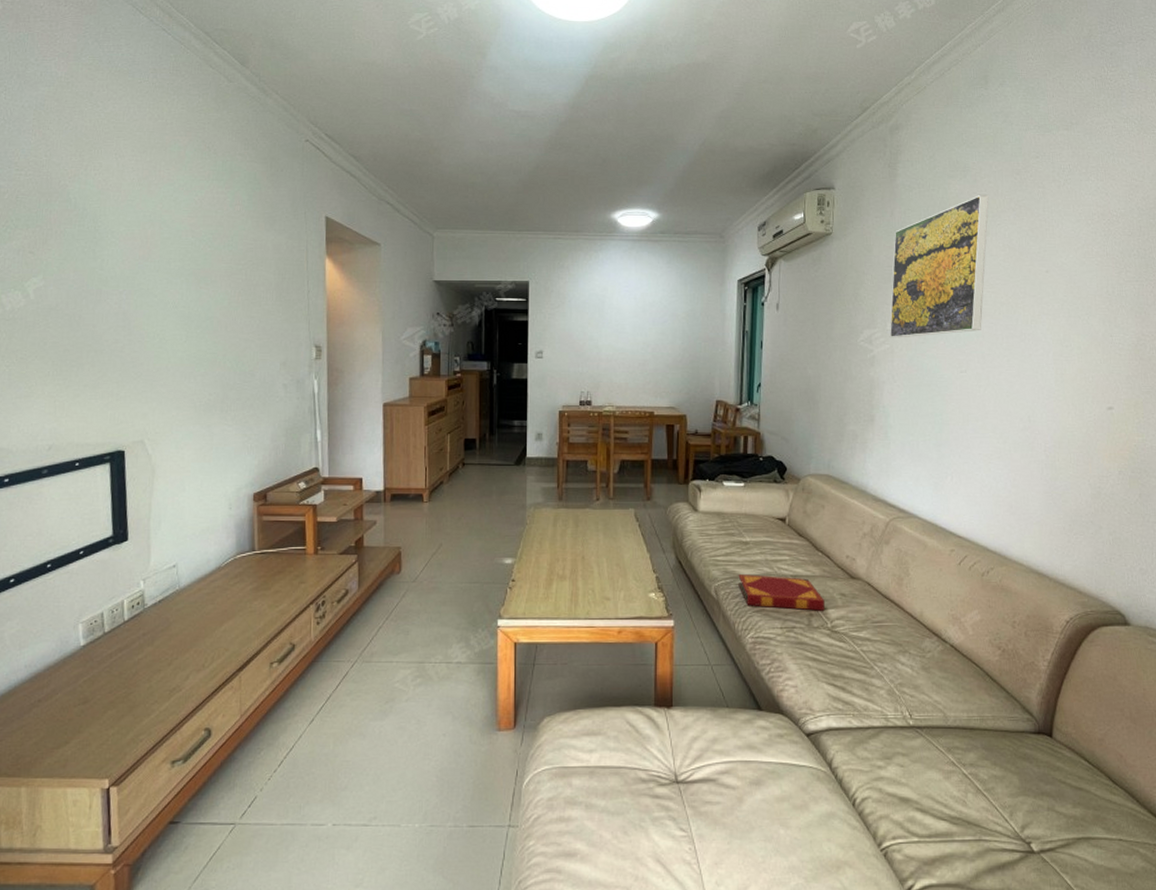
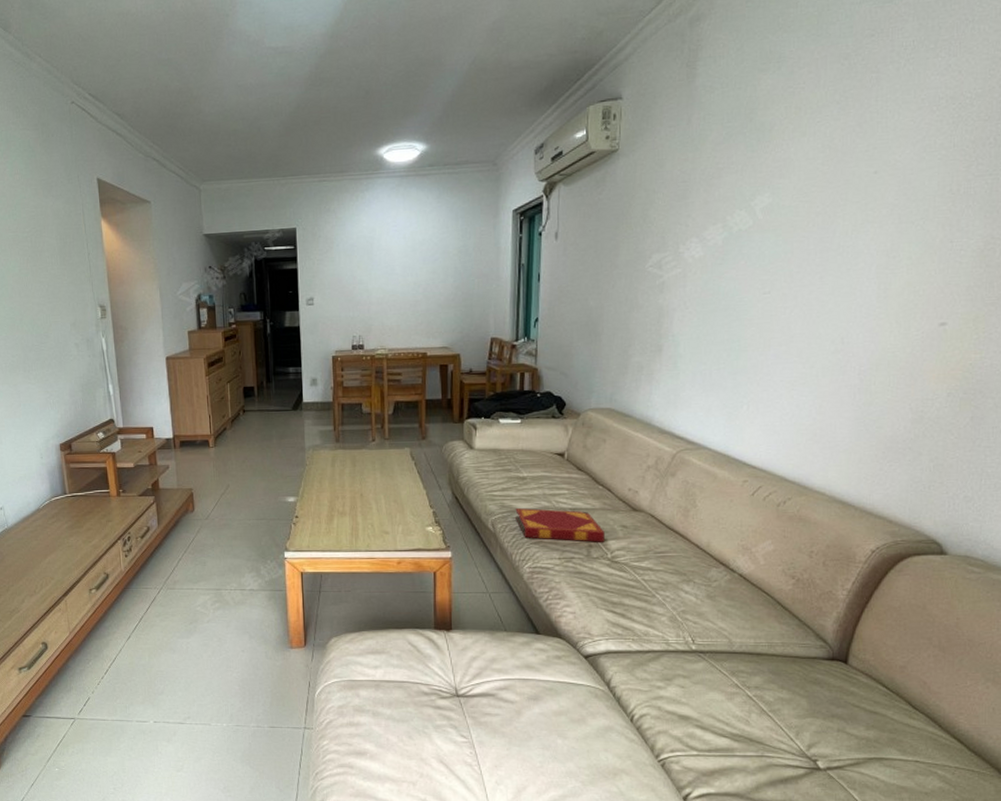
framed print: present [889,194,989,338] -> none [681,87,808,262]

